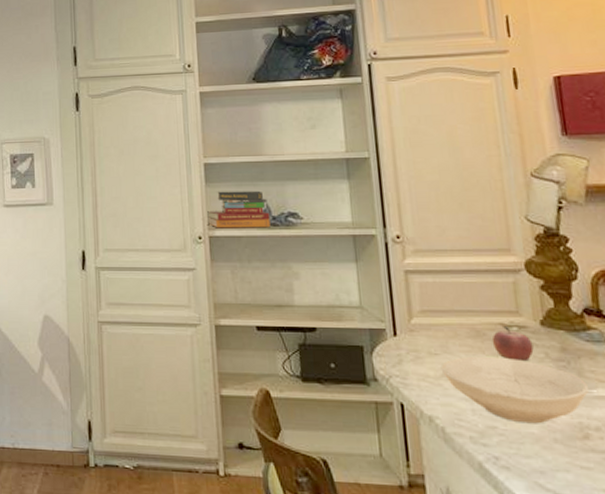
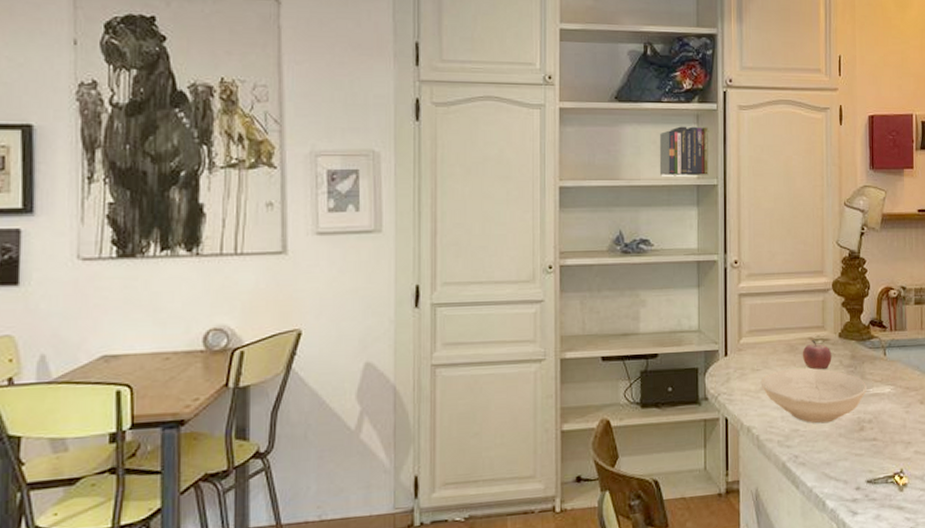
books: present [207,190,271,228] -> none [560,217,622,257]
books: none [302,100,358,150] -> present [659,126,709,175]

